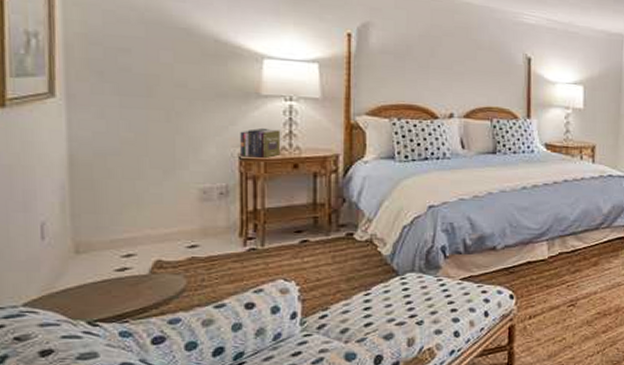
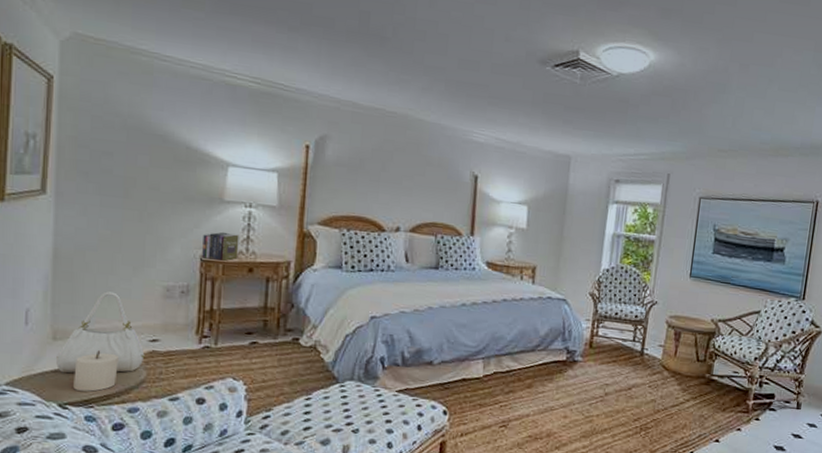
handbag: none [81,198,183,288] -> present [56,291,145,374]
candle: none [103,261,154,305] -> present [73,350,119,392]

